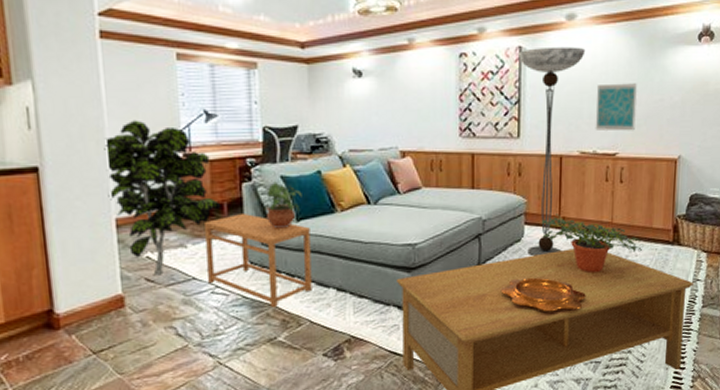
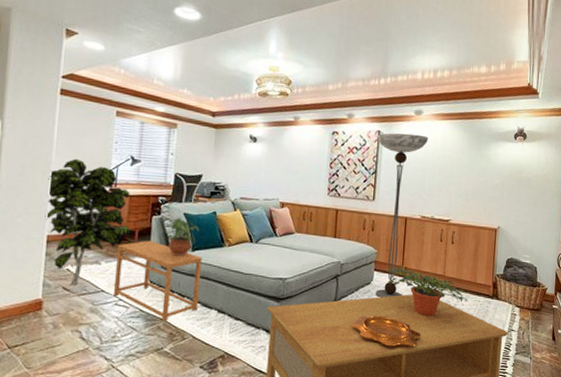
wall art: present [595,83,637,131] -> none [433,165,467,204]

